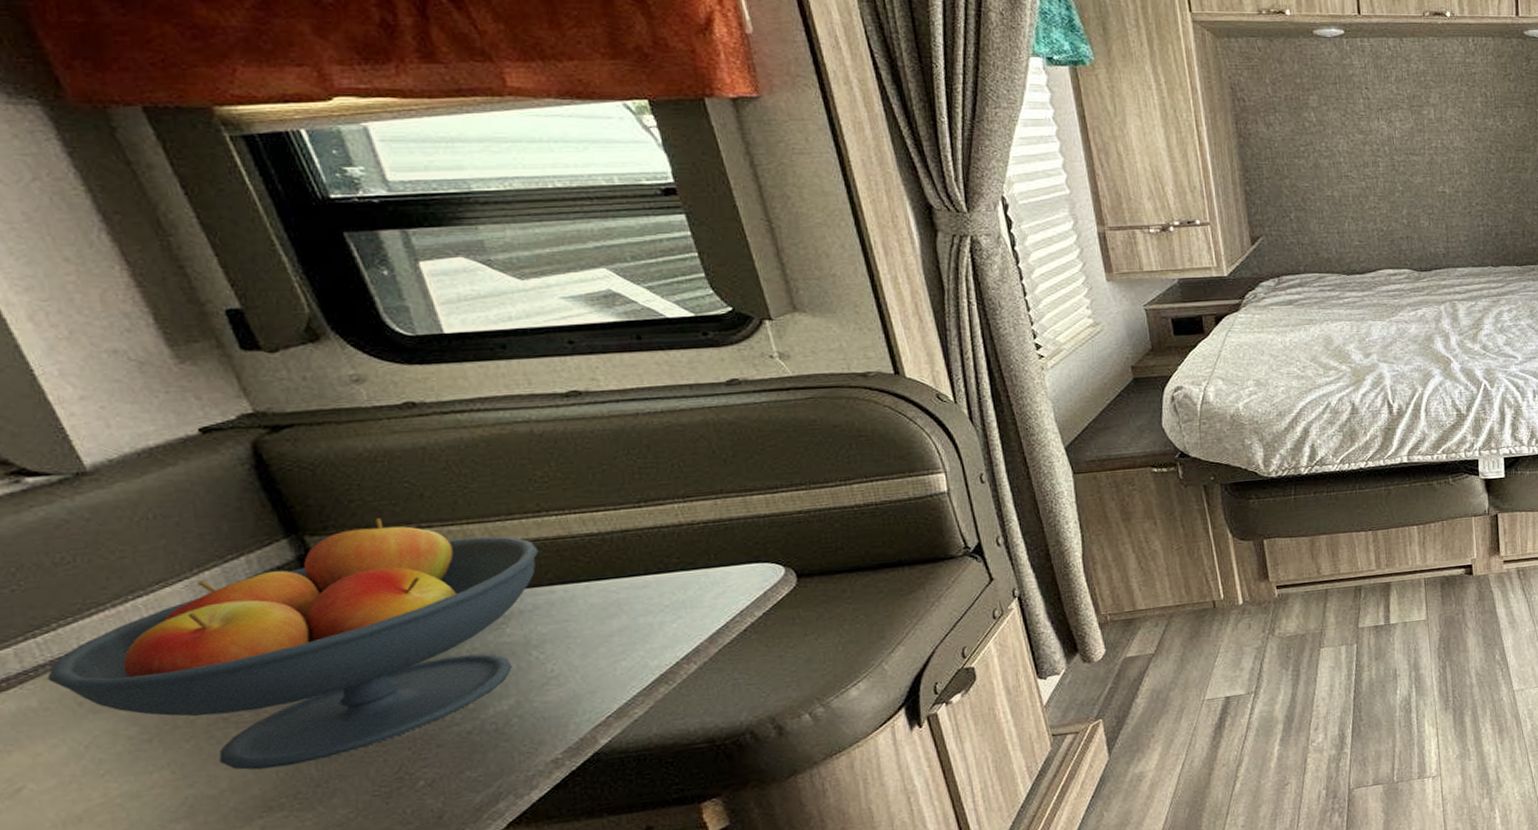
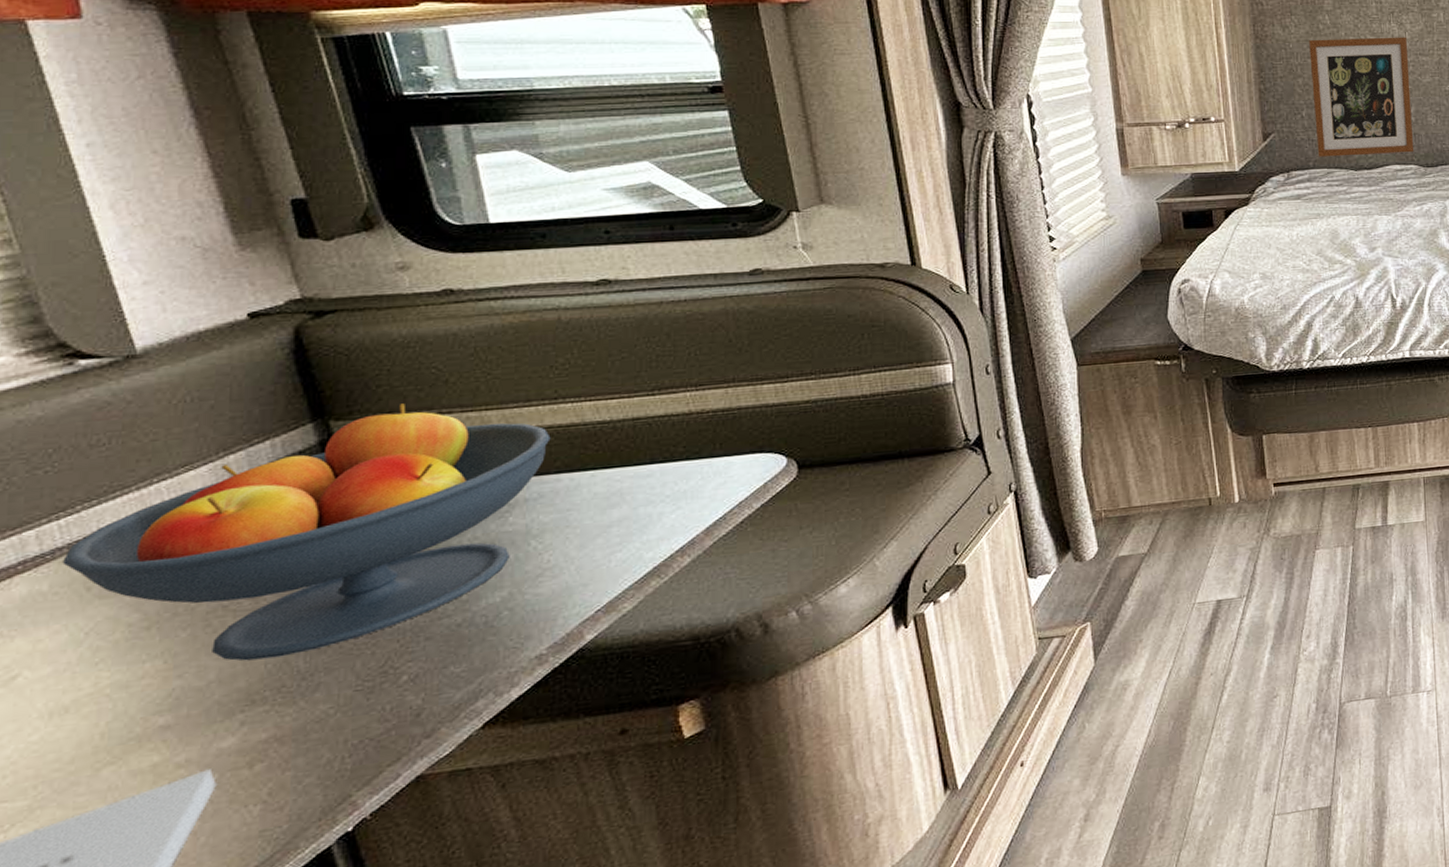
wall art: none [1295,135,1407,261] -> present [1309,37,1414,157]

